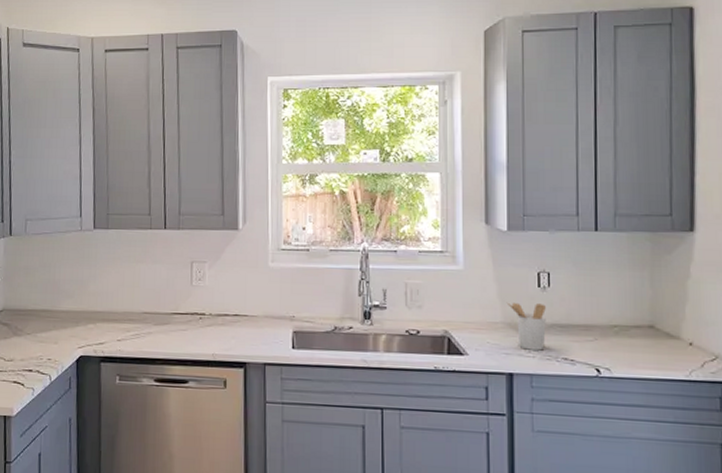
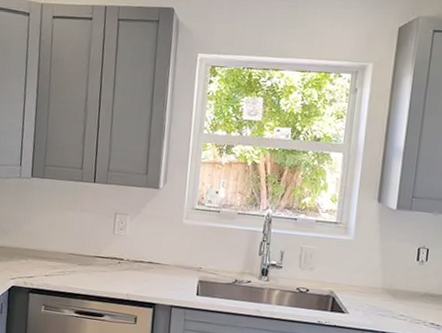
utensil holder: present [506,302,546,351] -> none [387,271,421,315]

